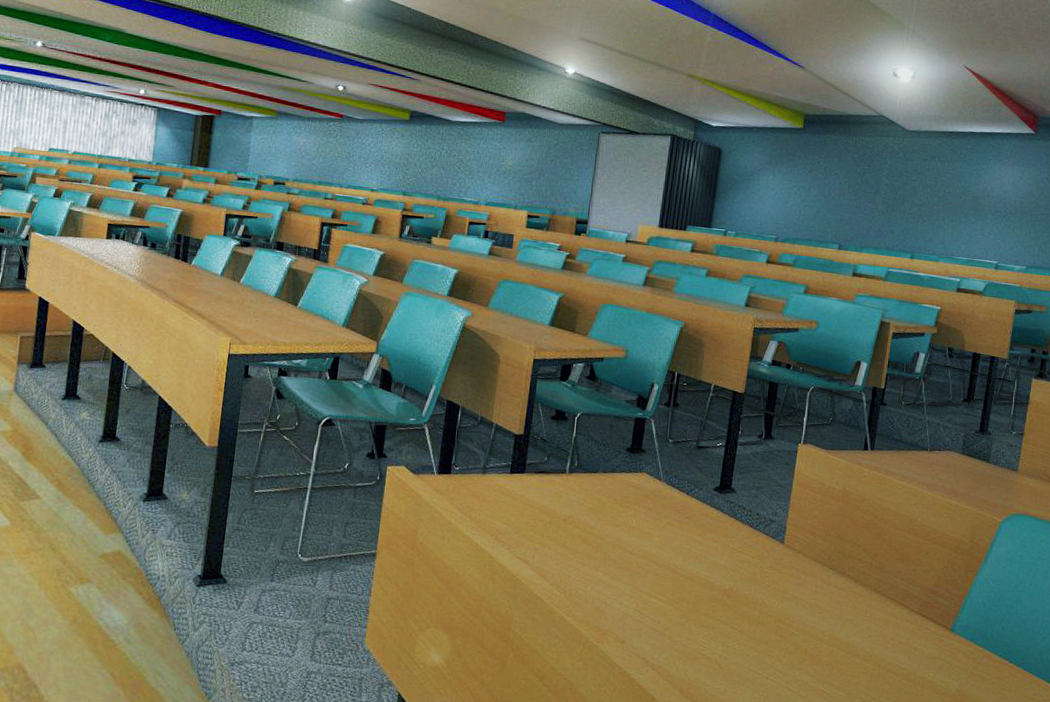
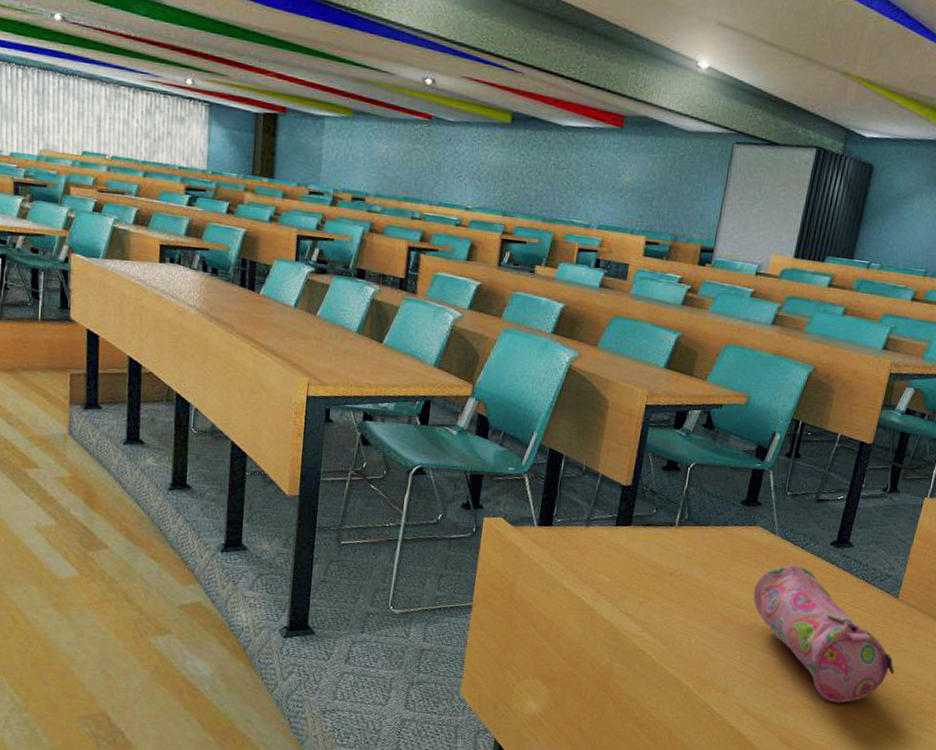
pencil case: none [644,510,788,654] -> present [753,564,895,703]

